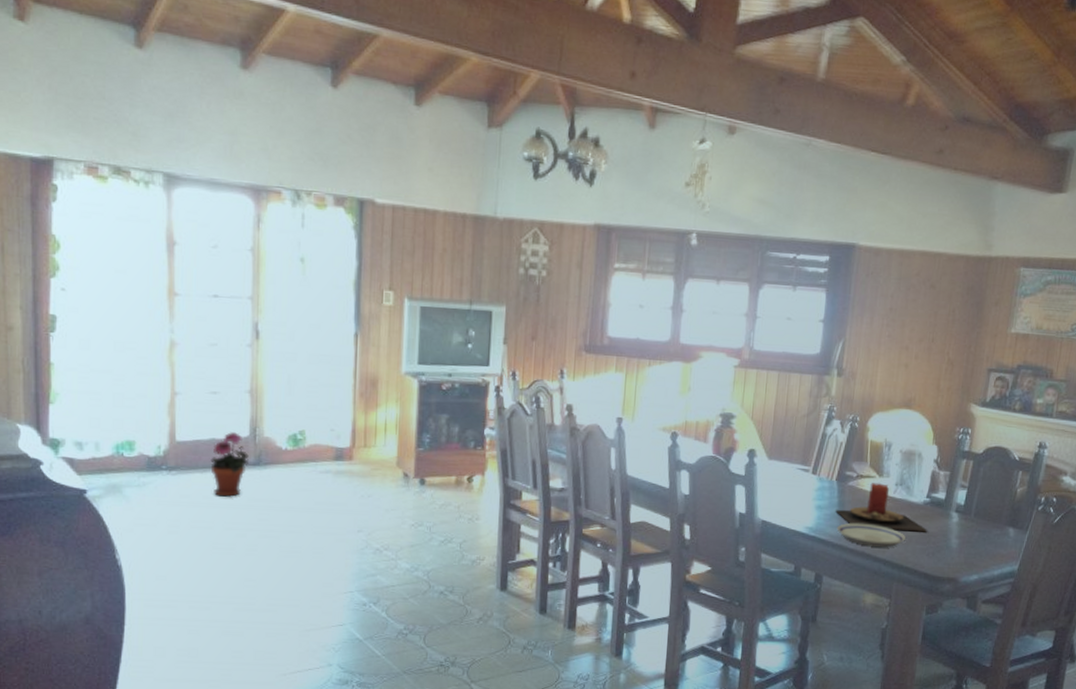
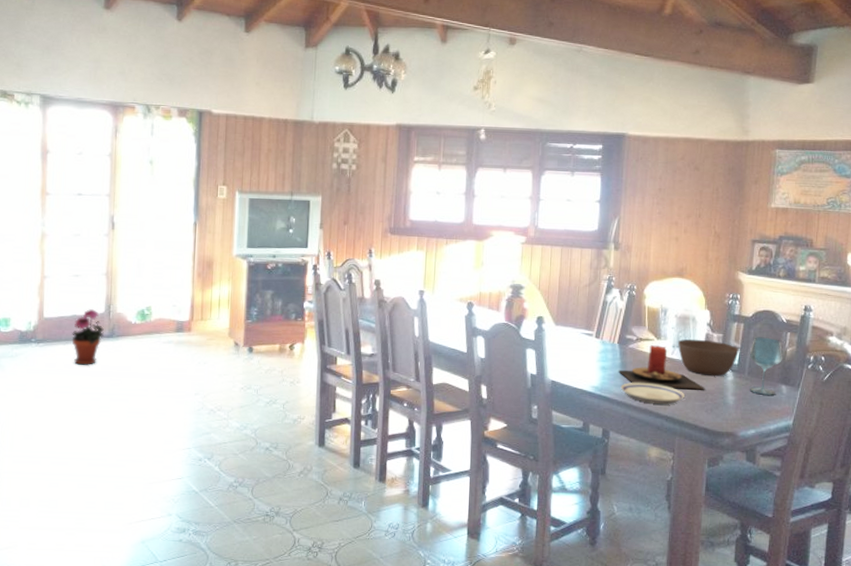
bowl: none [901,476,967,517] -> present [678,339,739,376]
wine glass: none [974,475,1012,539] -> present [749,337,782,395]

